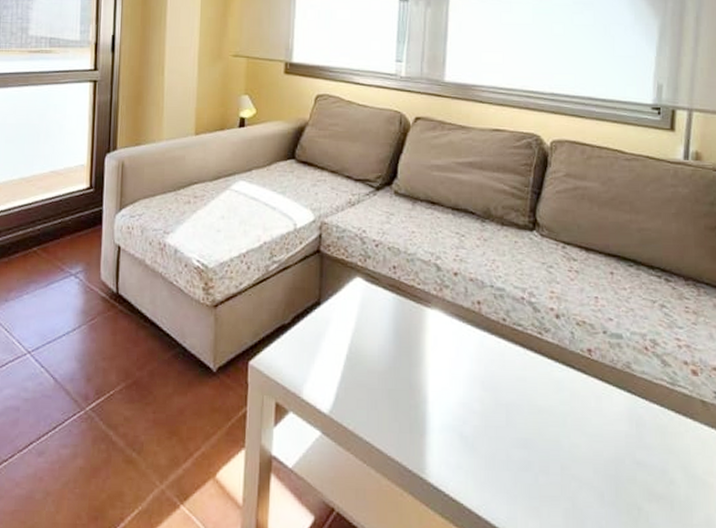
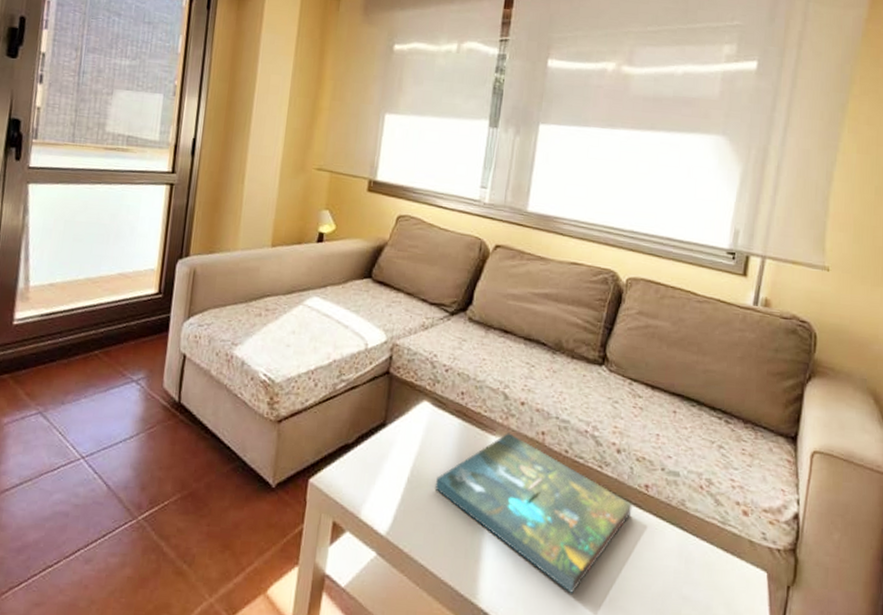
board game: none [374,304,578,465] -> present [434,433,633,594]

